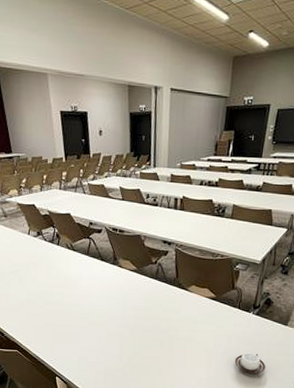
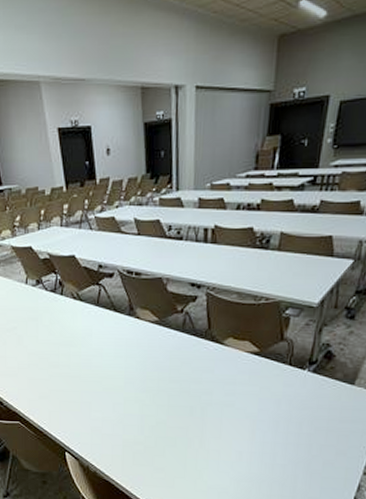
cup: present [234,352,266,374] -> none [285,419,326,447]

